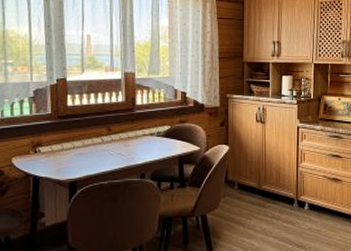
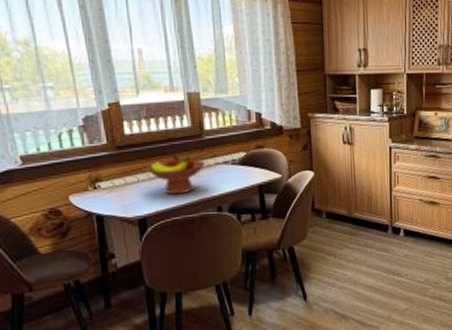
fruit bowl: none [82,127,134,161] -> present [146,156,205,195]

